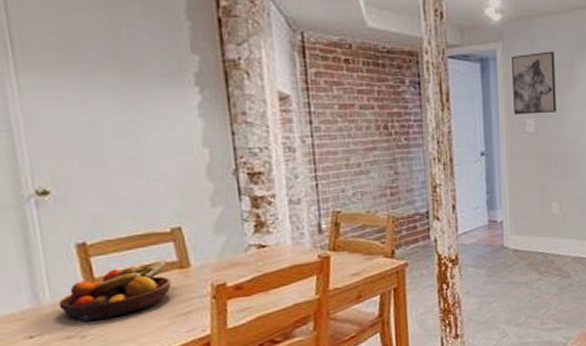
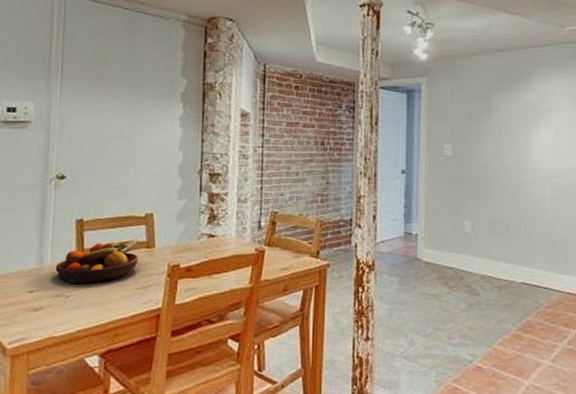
wall art: present [512,51,556,115] -> none [434,86,473,140]

